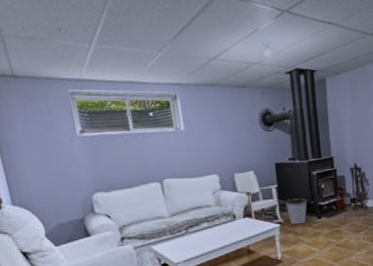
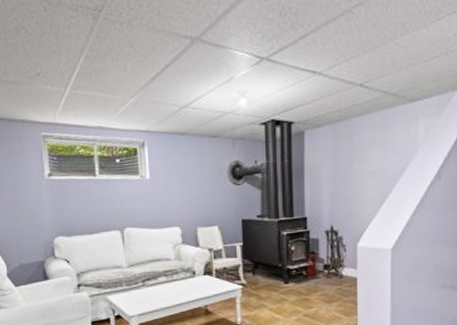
bucket: present [285,198,307,225] -> none [250,259,274,288]

